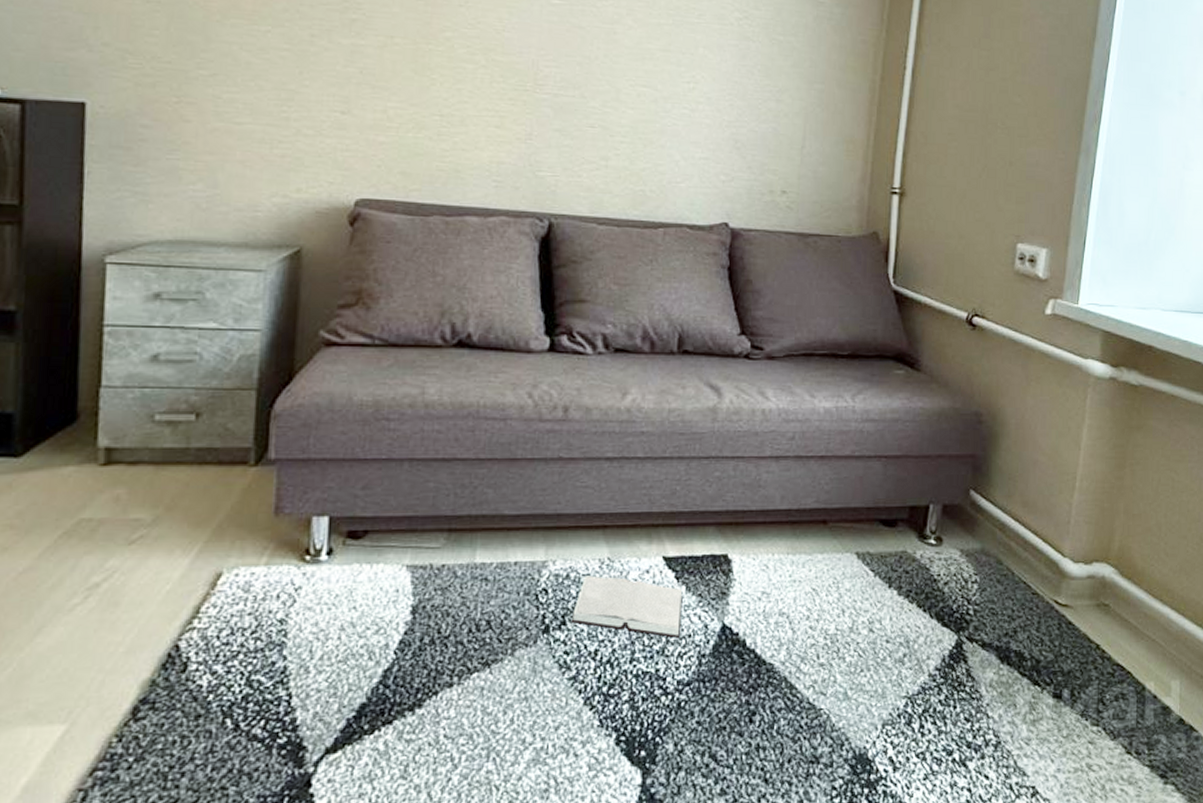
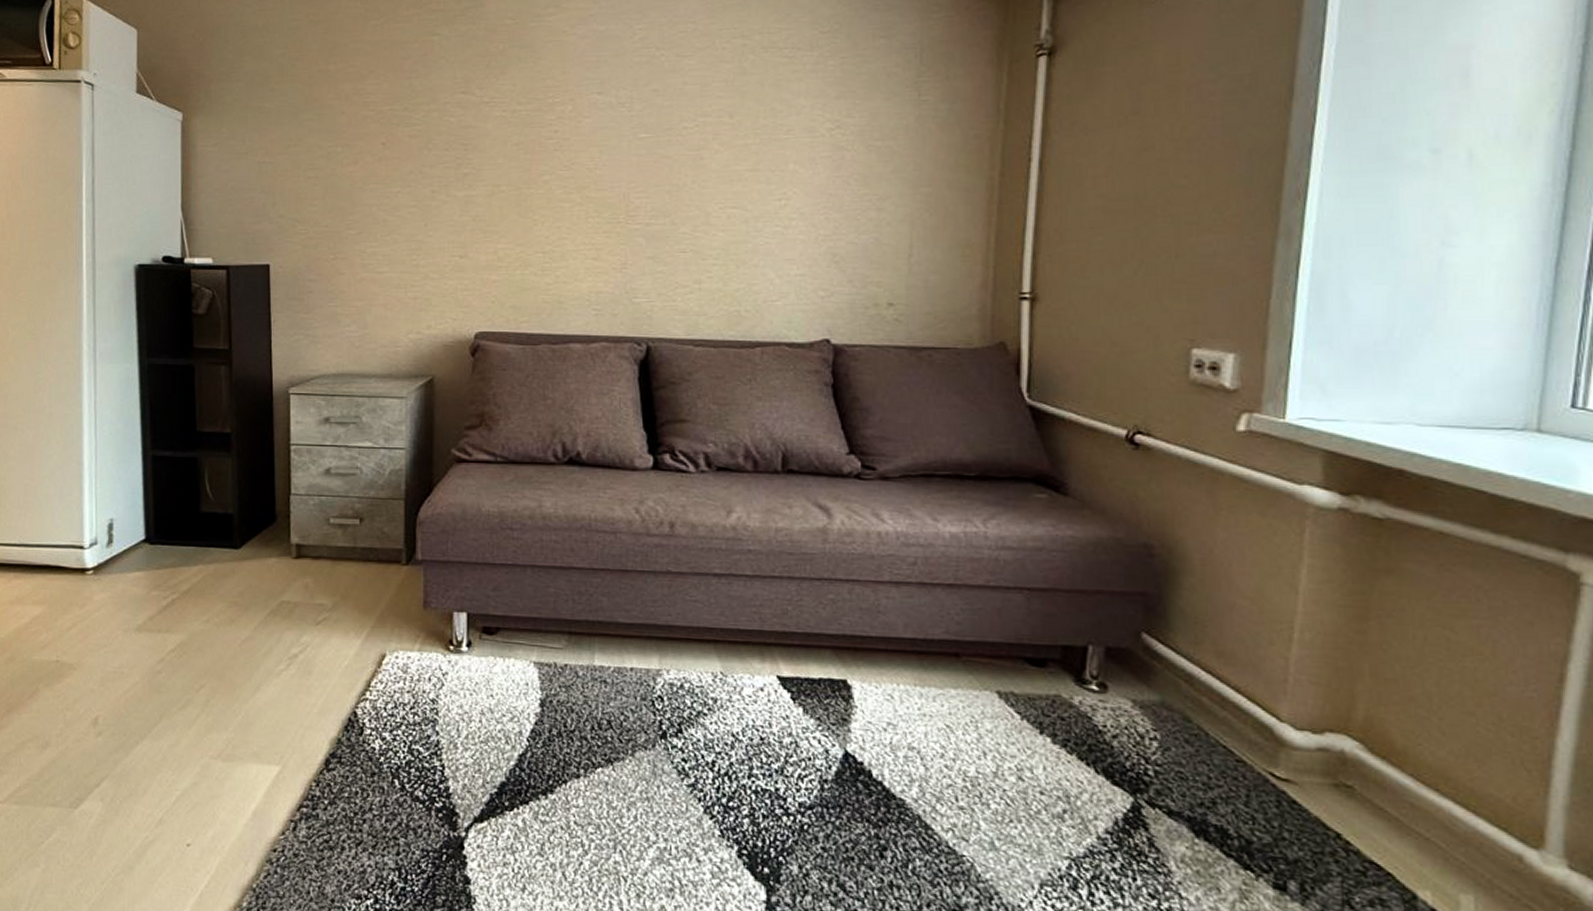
hardback book: present [571,575,683,638] -> none [687,687,800,760]

